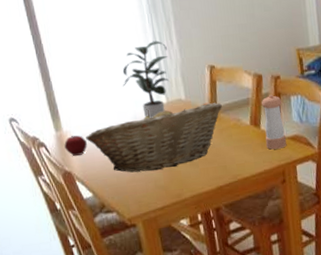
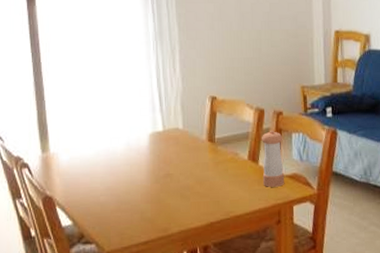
apple: present [64,135,87,157] -> none [49,158,73,181]
fruit basket: present [86,102,222,173] -> none [73,133,220,202]
potted plant: present [122,40,168,118] -> none [119,68,169,145]

